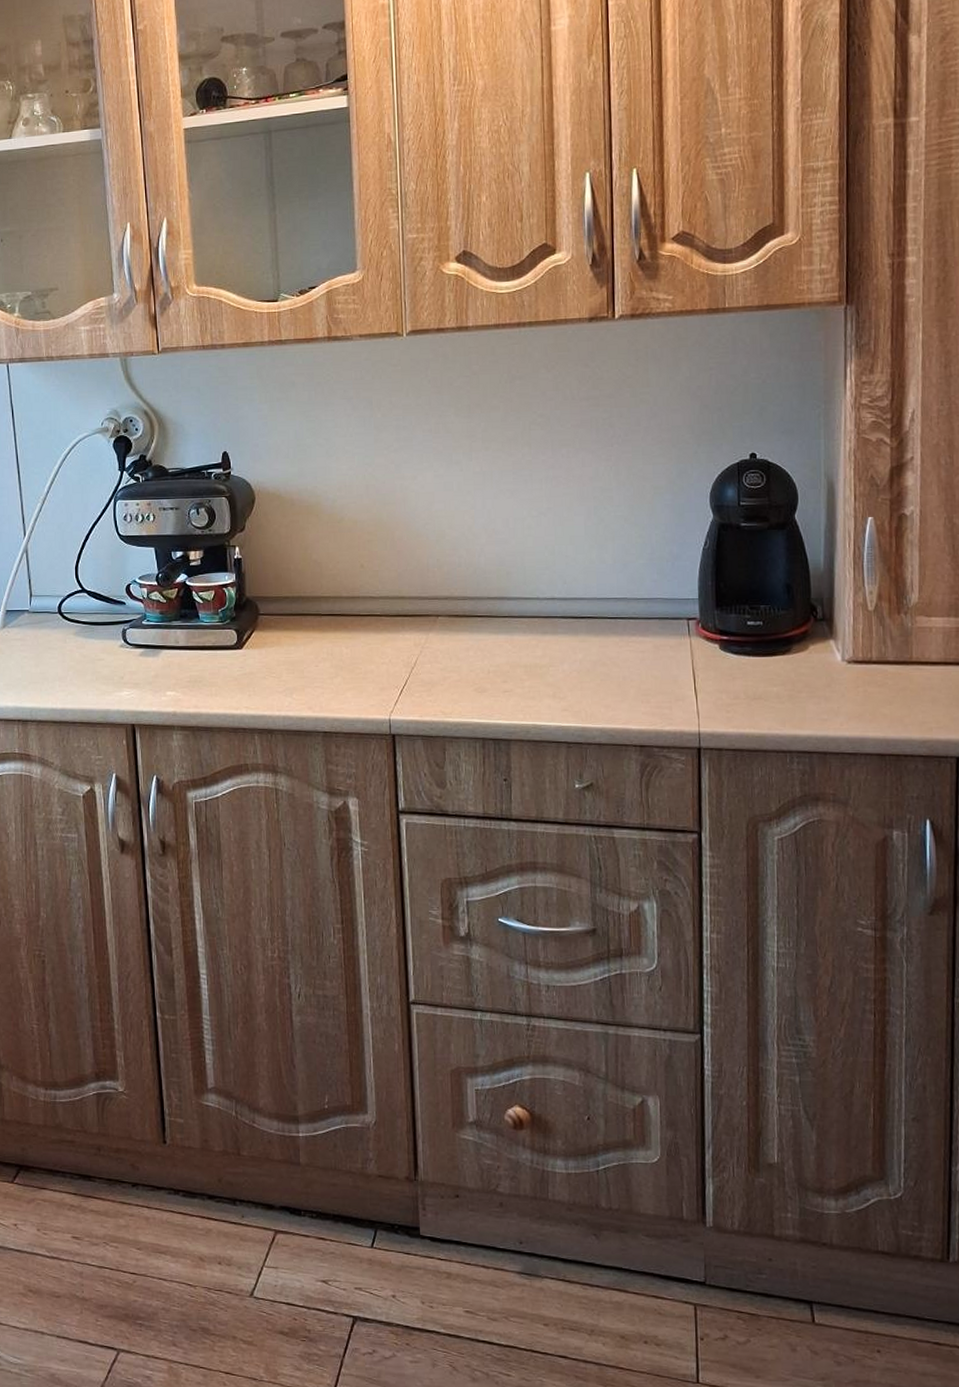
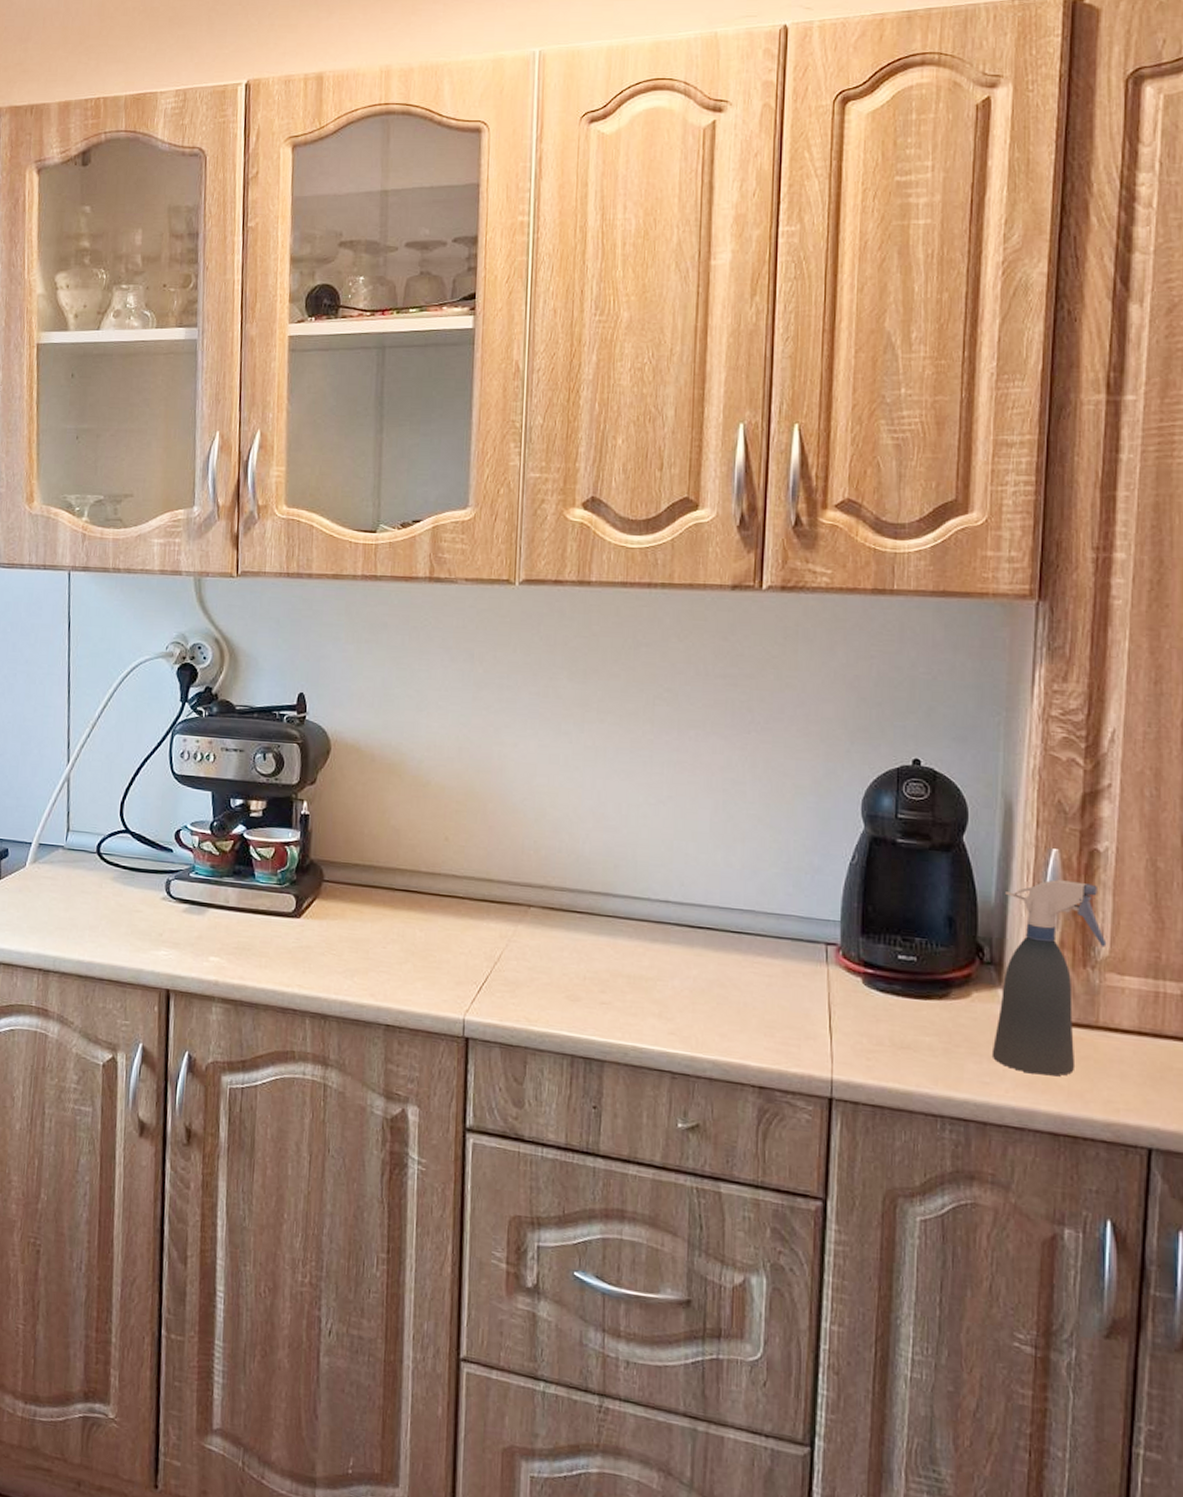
spray bottle: none [827,542,916,708] -> present [991,879,1107,1076]

